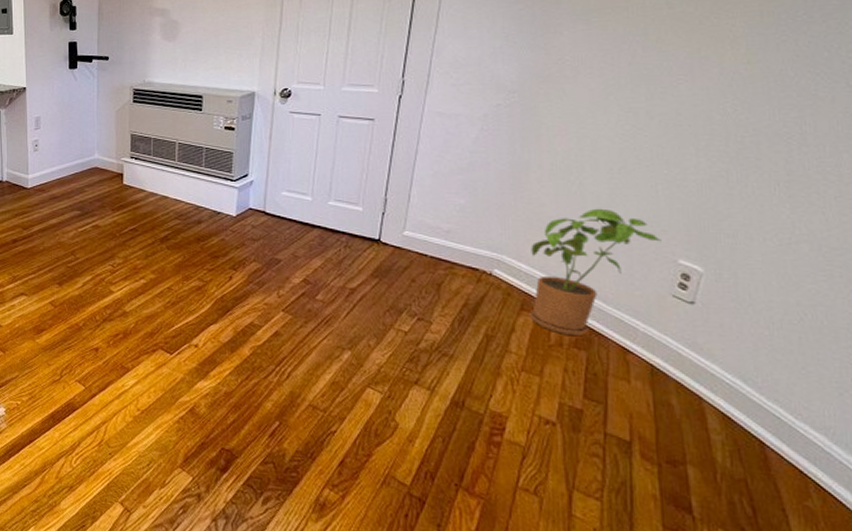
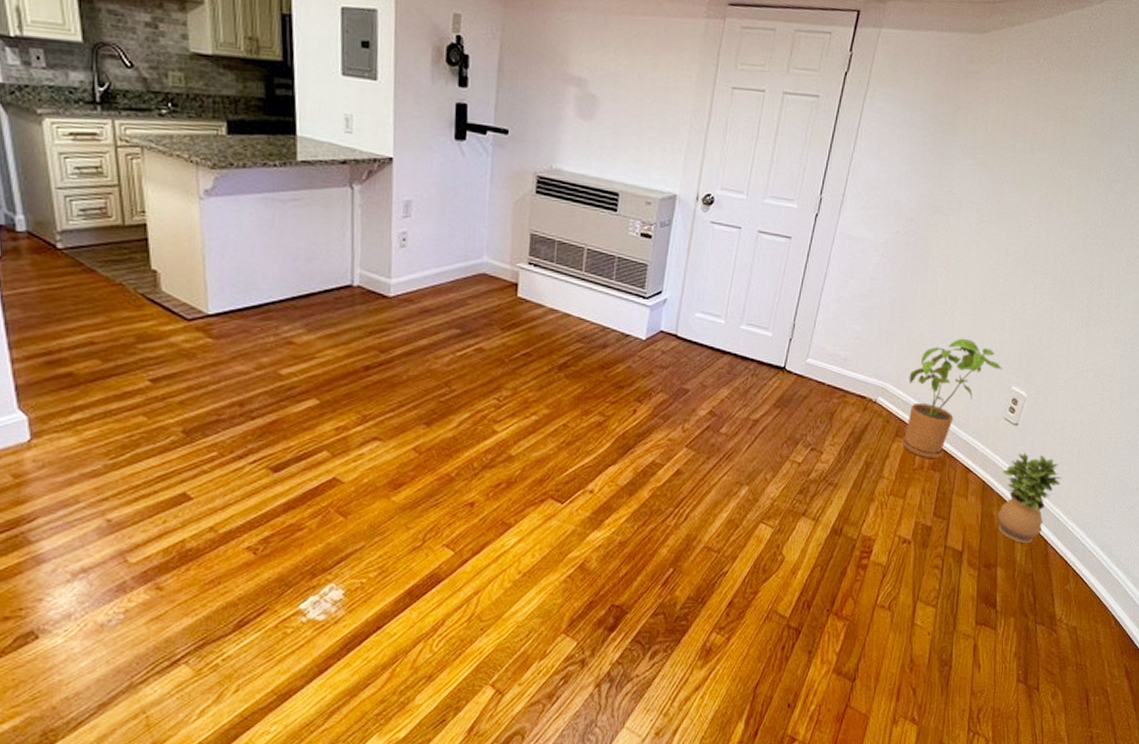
potted plant: none [677,335,778,443] -> present [997,453,1063,544]

